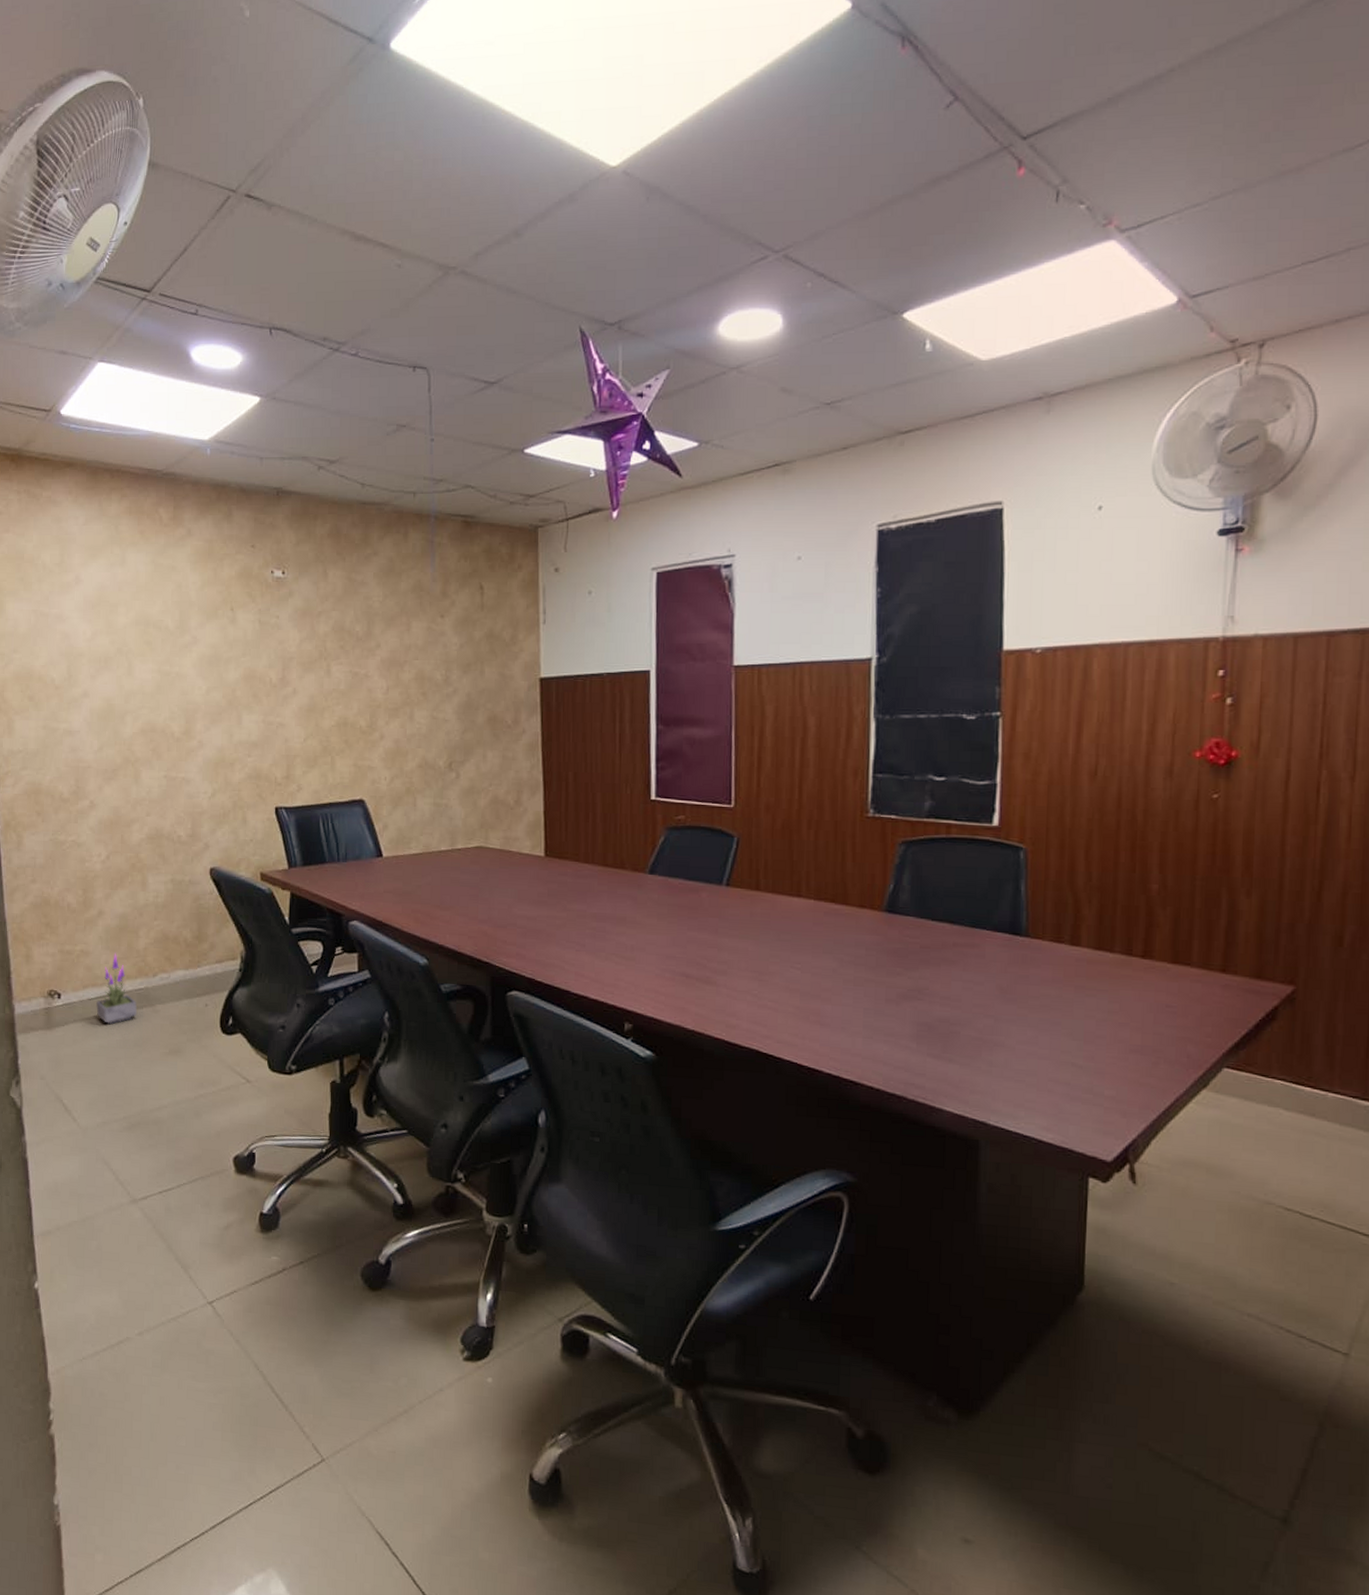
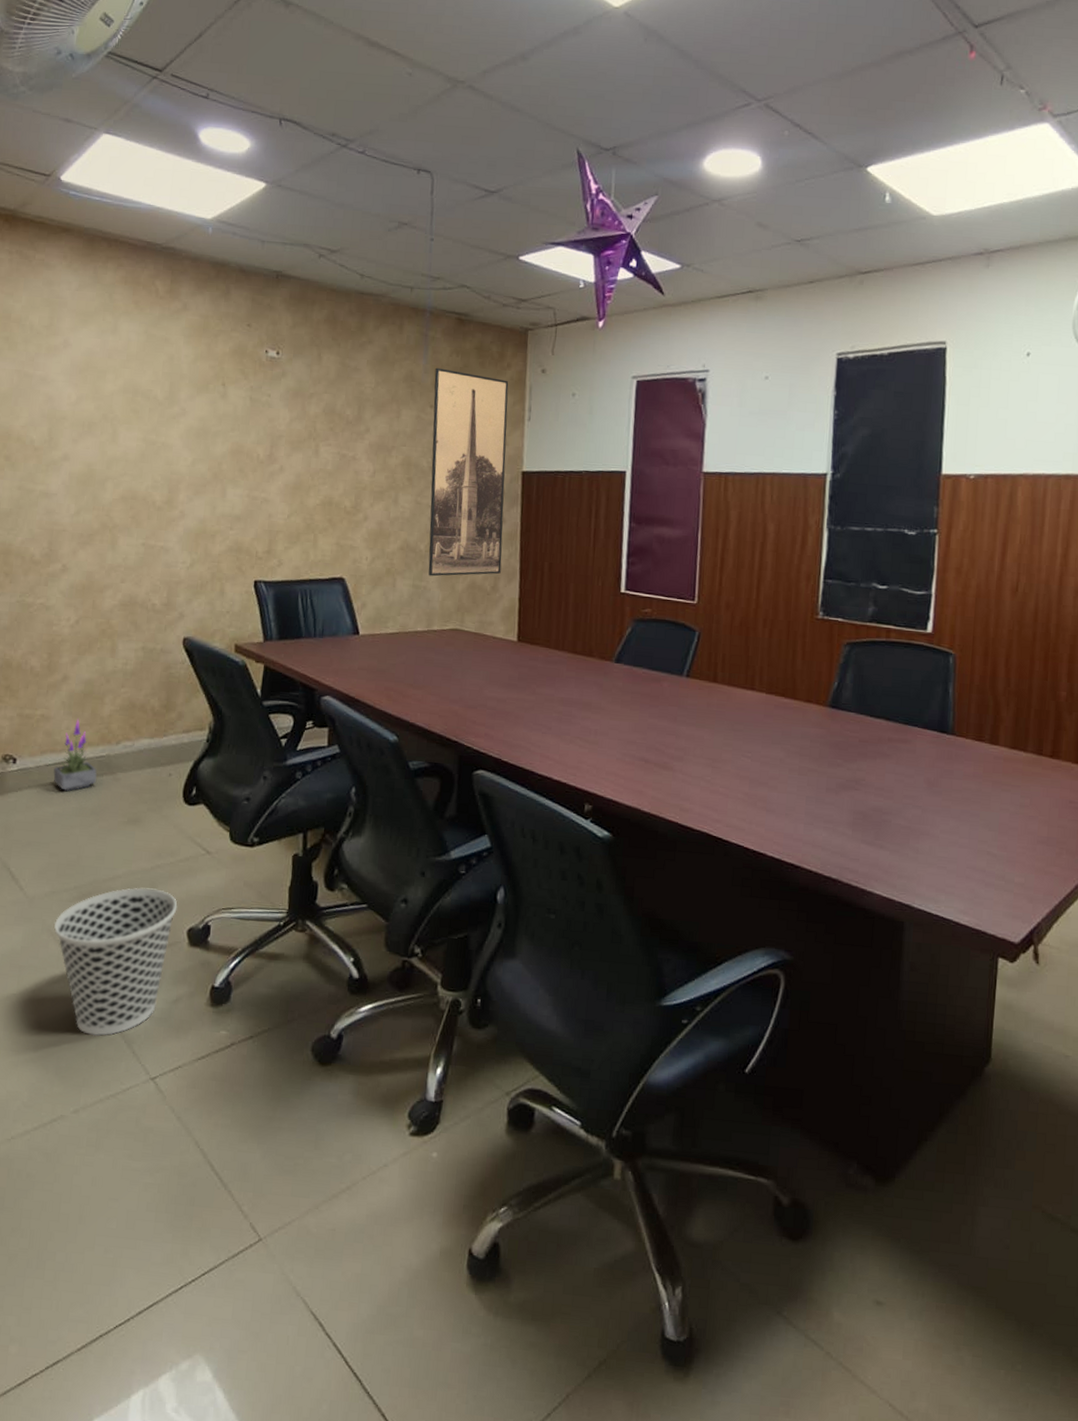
wastebasket: none [107,1116,222,1262] -> present [54,887,178,1037]
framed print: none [443,575,524,793] -> present [428,367,509,577]

